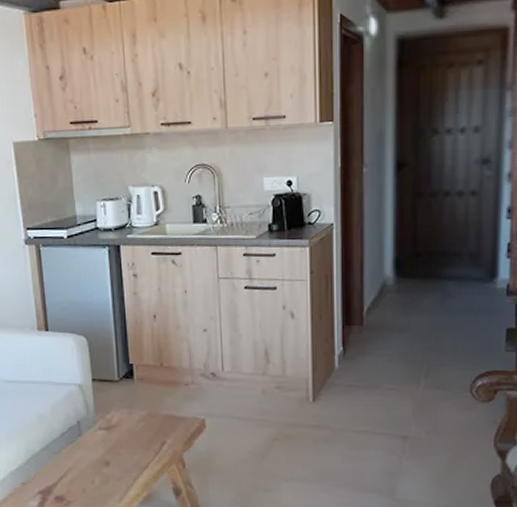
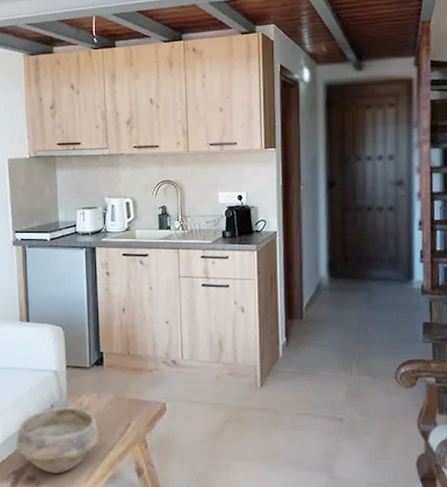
bowl: none [41,424,133,494] -> present [16,407,100,475]

